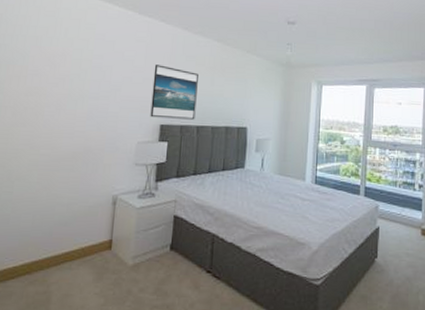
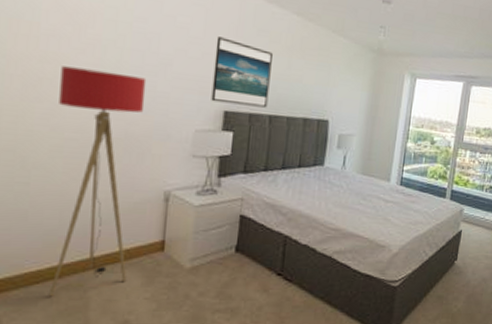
floor lamp: none [21,97,101,291] -> present [50,66,147,297]

